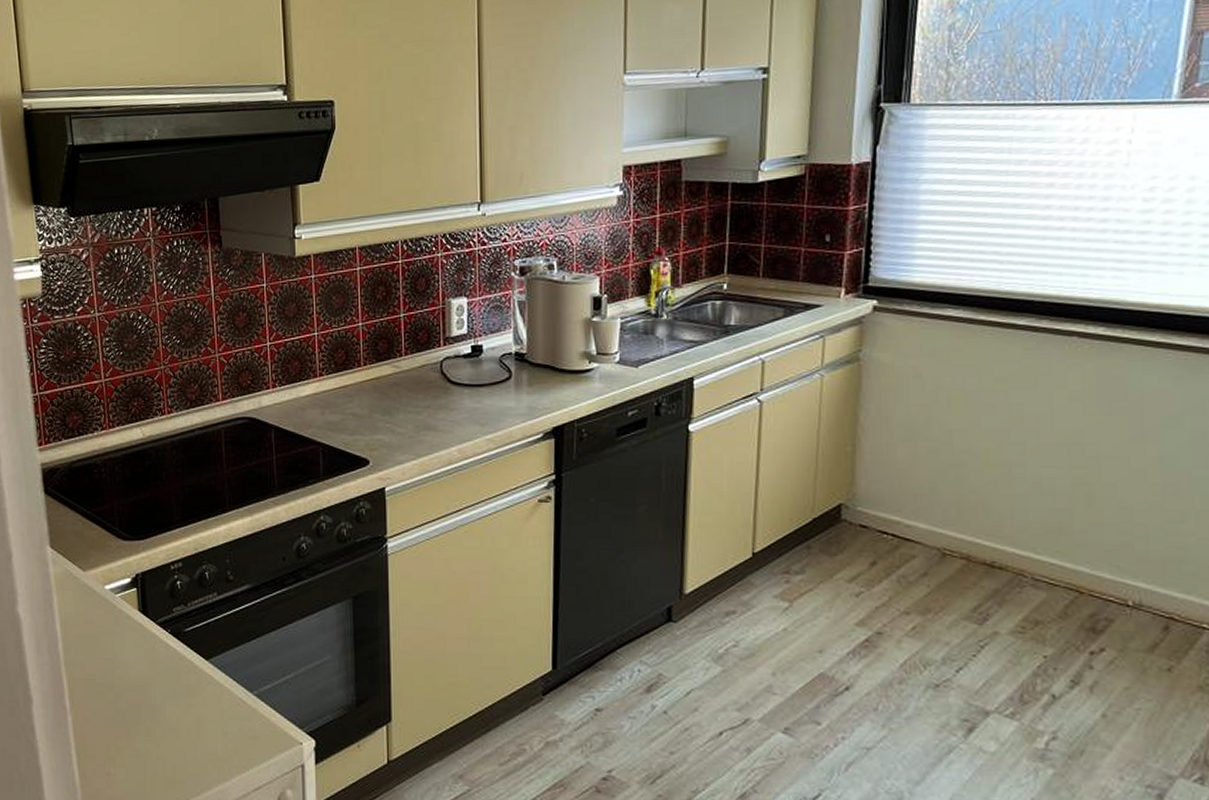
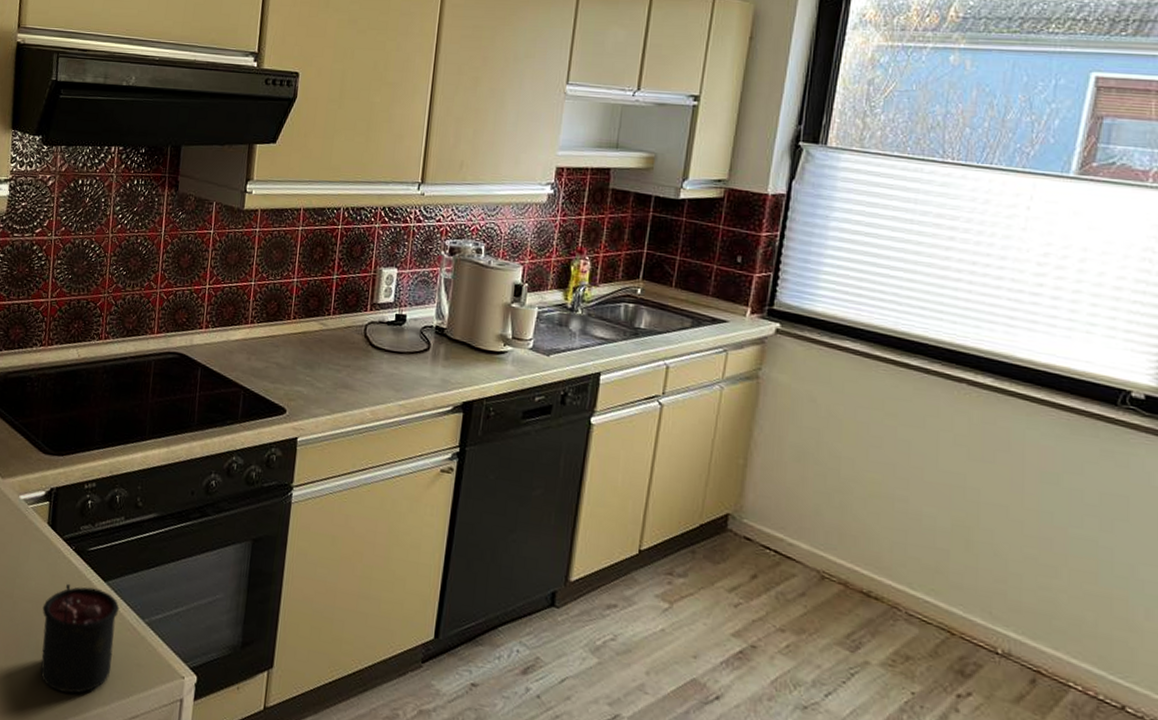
candle: none [146,667,227,775] -> present [40,583,120,694]

